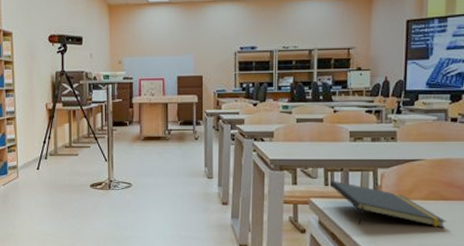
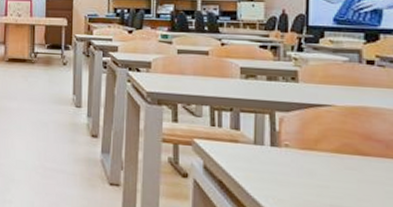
notepad: present [330,180,446,229] -> none [217,120,364,189]

